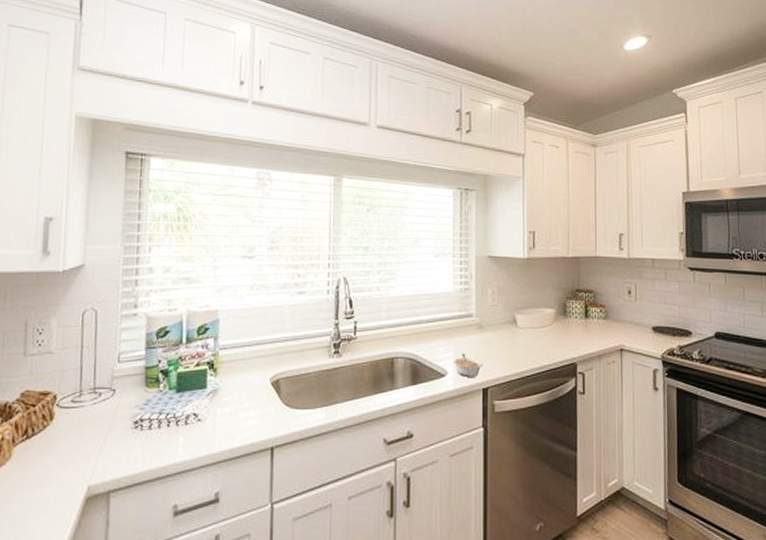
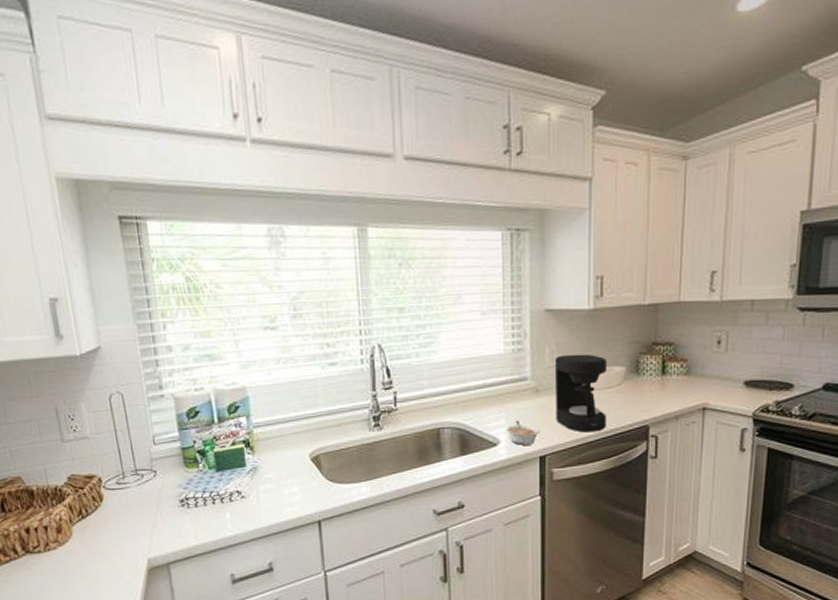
coffee maker: none [495,296,540,367] -> present [554,354,607,433]

